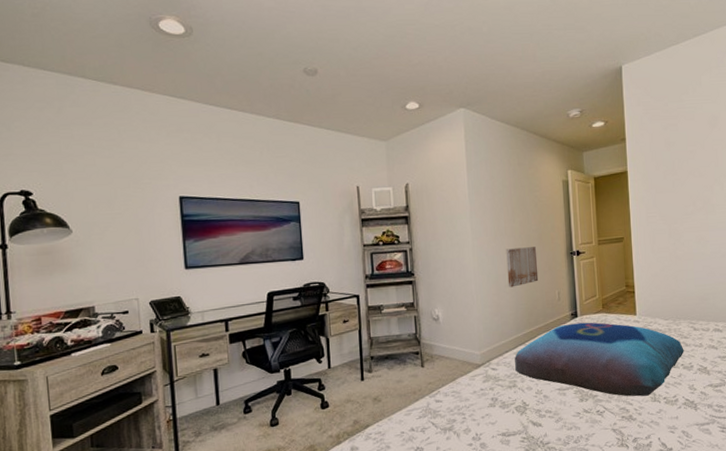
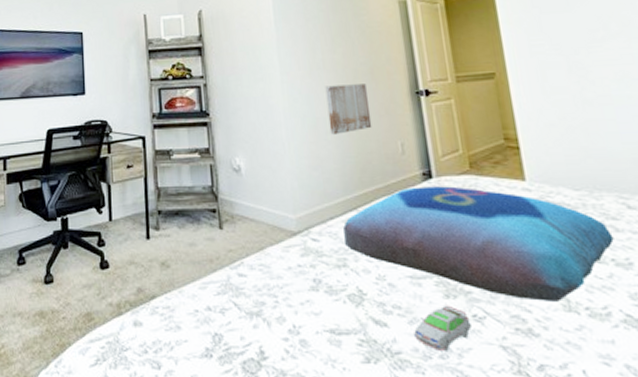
toy car: none [559,406,595,438] -> present [414,305,471,351]

